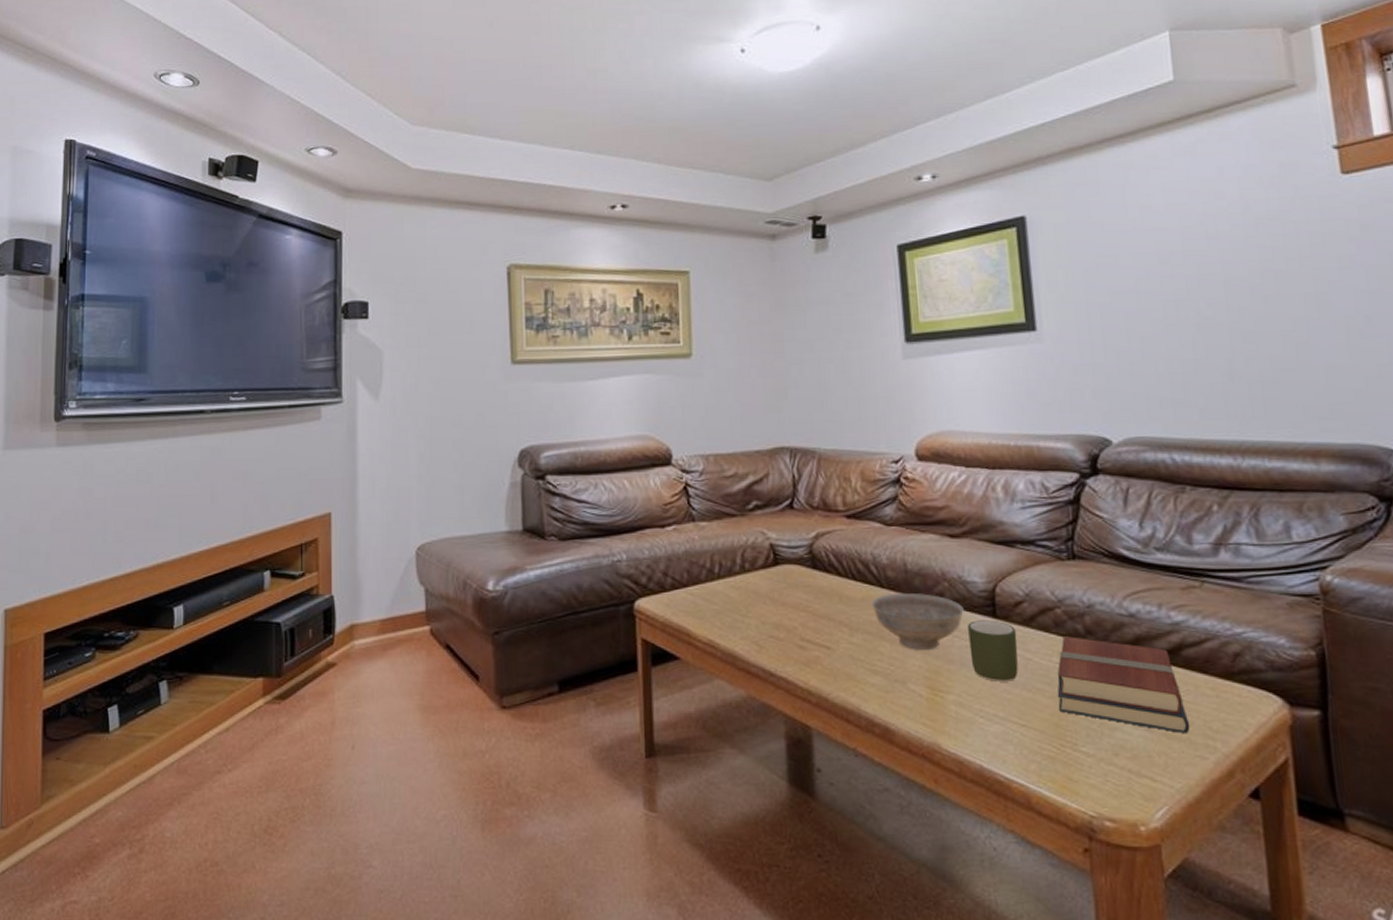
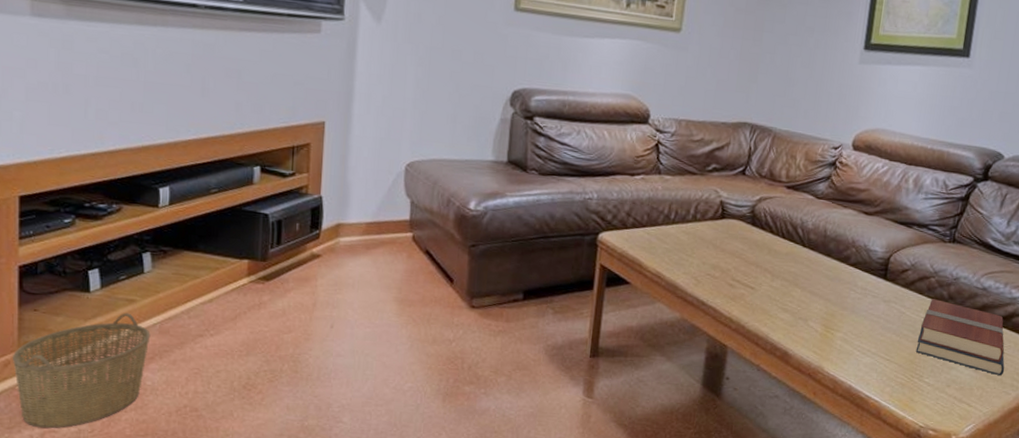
basket: none [35,752,169,899] -> present [12,312,151,429]
decorative bowl: present [871,592,964,650] -> none [793,252,863,298]
mug: present [968,620,1018,682] -> none [860,280,899,327]

